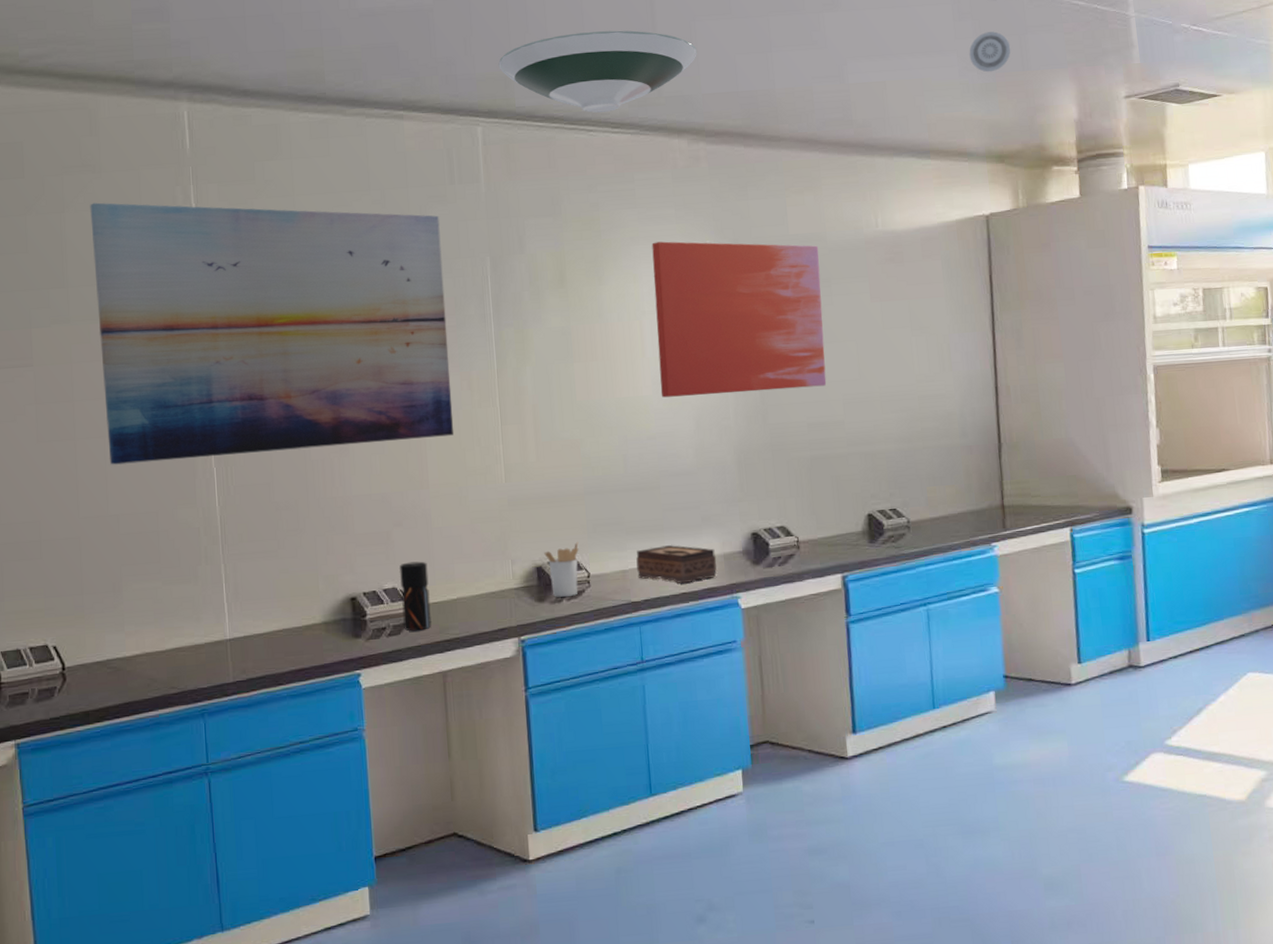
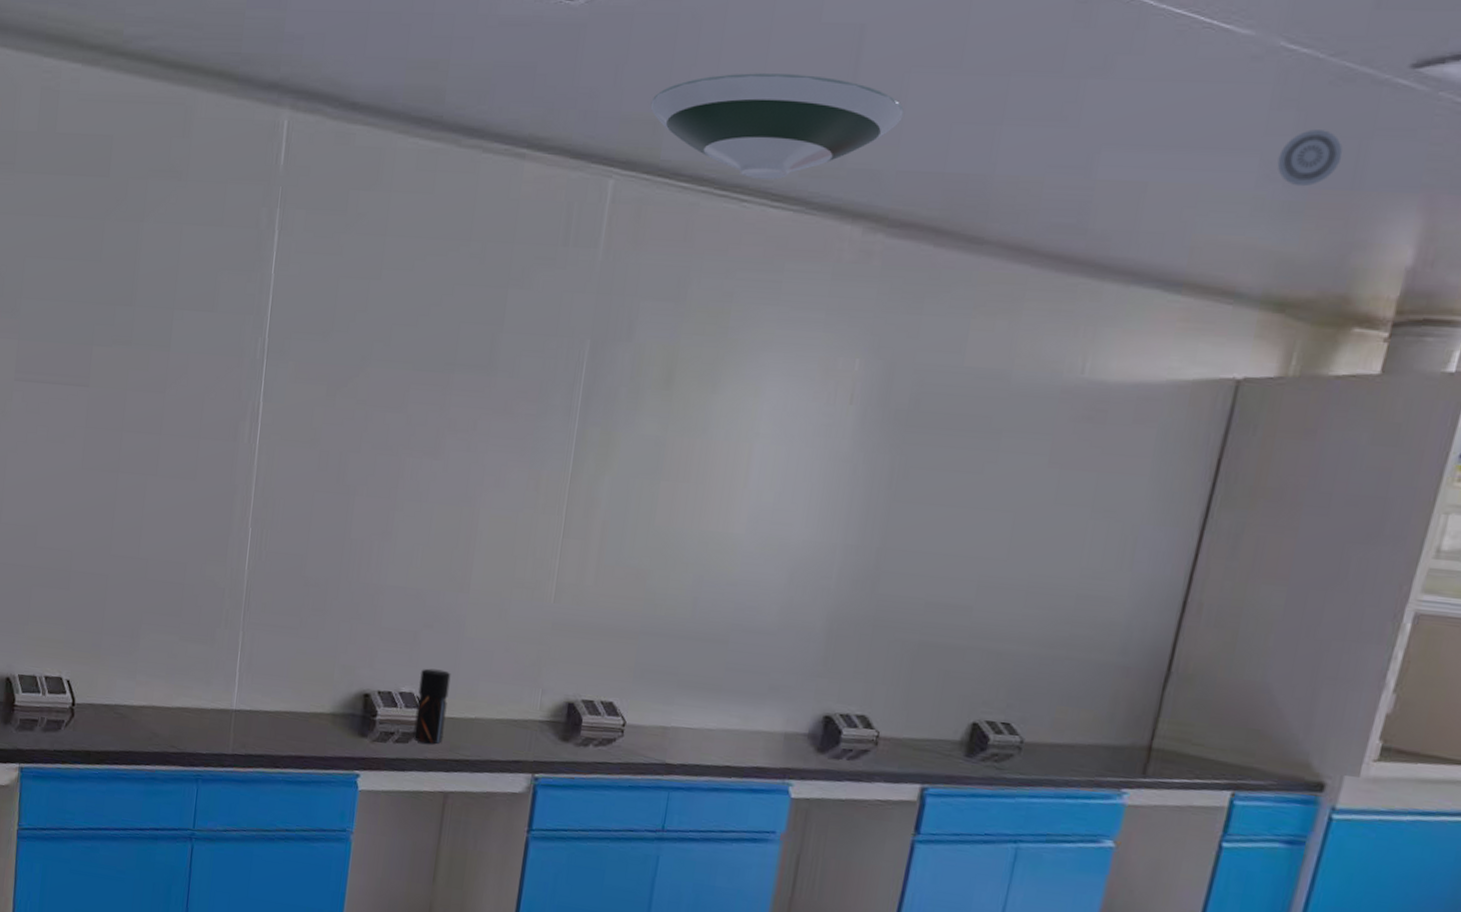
wall art: present [90,202,454,465] -> none [148,215,542,540]
utensil holder: present [544,542,579,597] -> none [580,685,621,743]
tissue box: present [636,545,717,584] -> none [679,707,776,757]
wall art: present [651,241,827,398] -> none [755,351,998,561]

